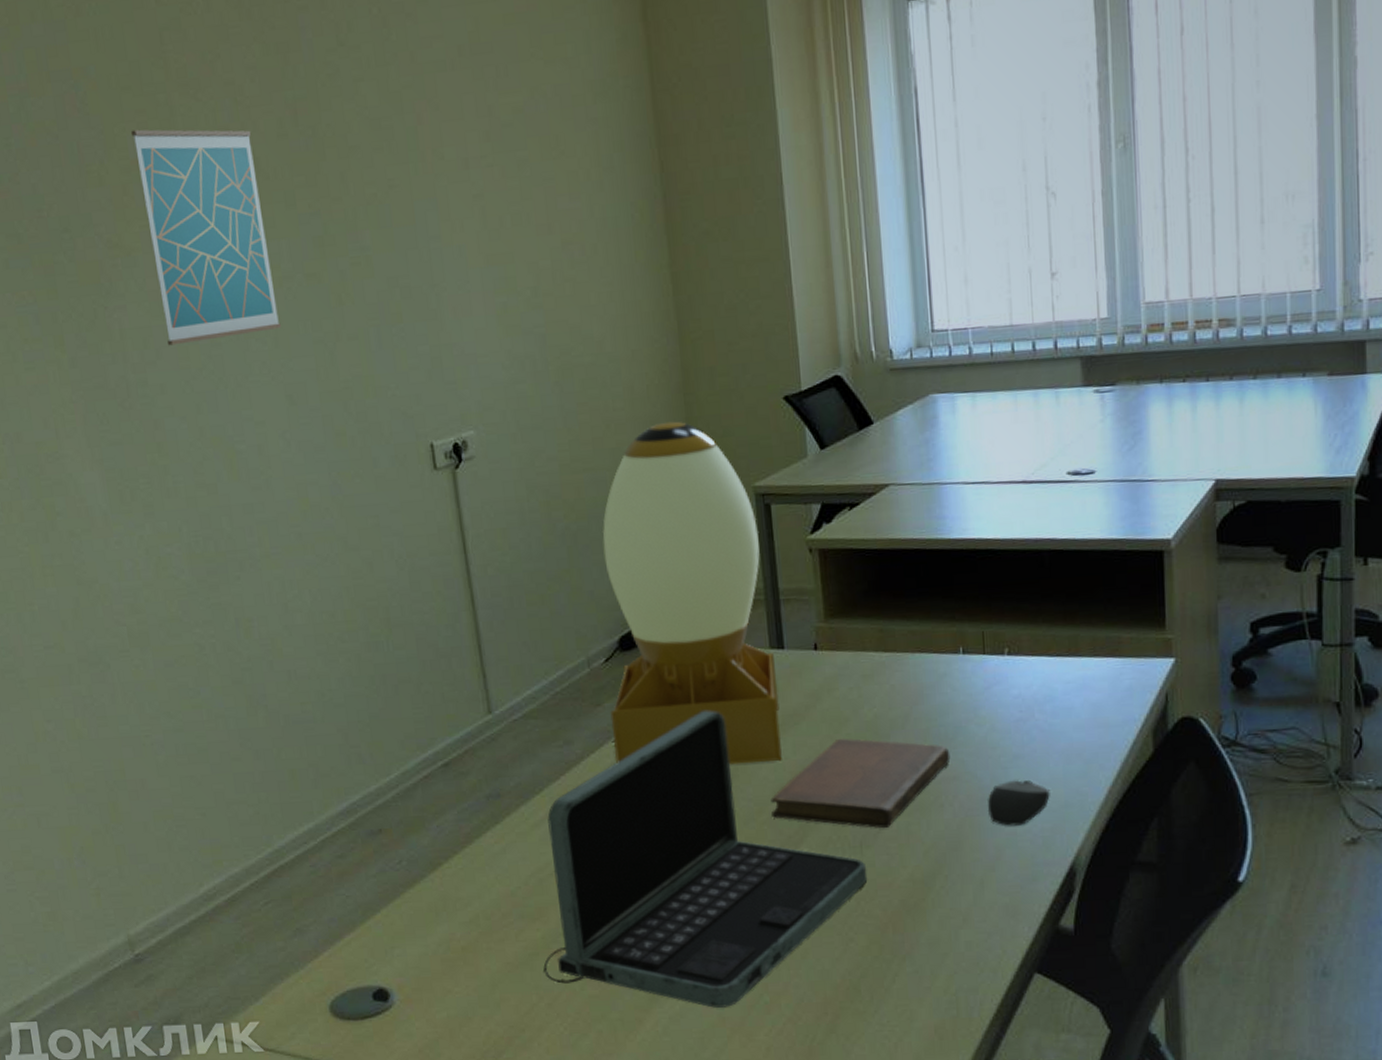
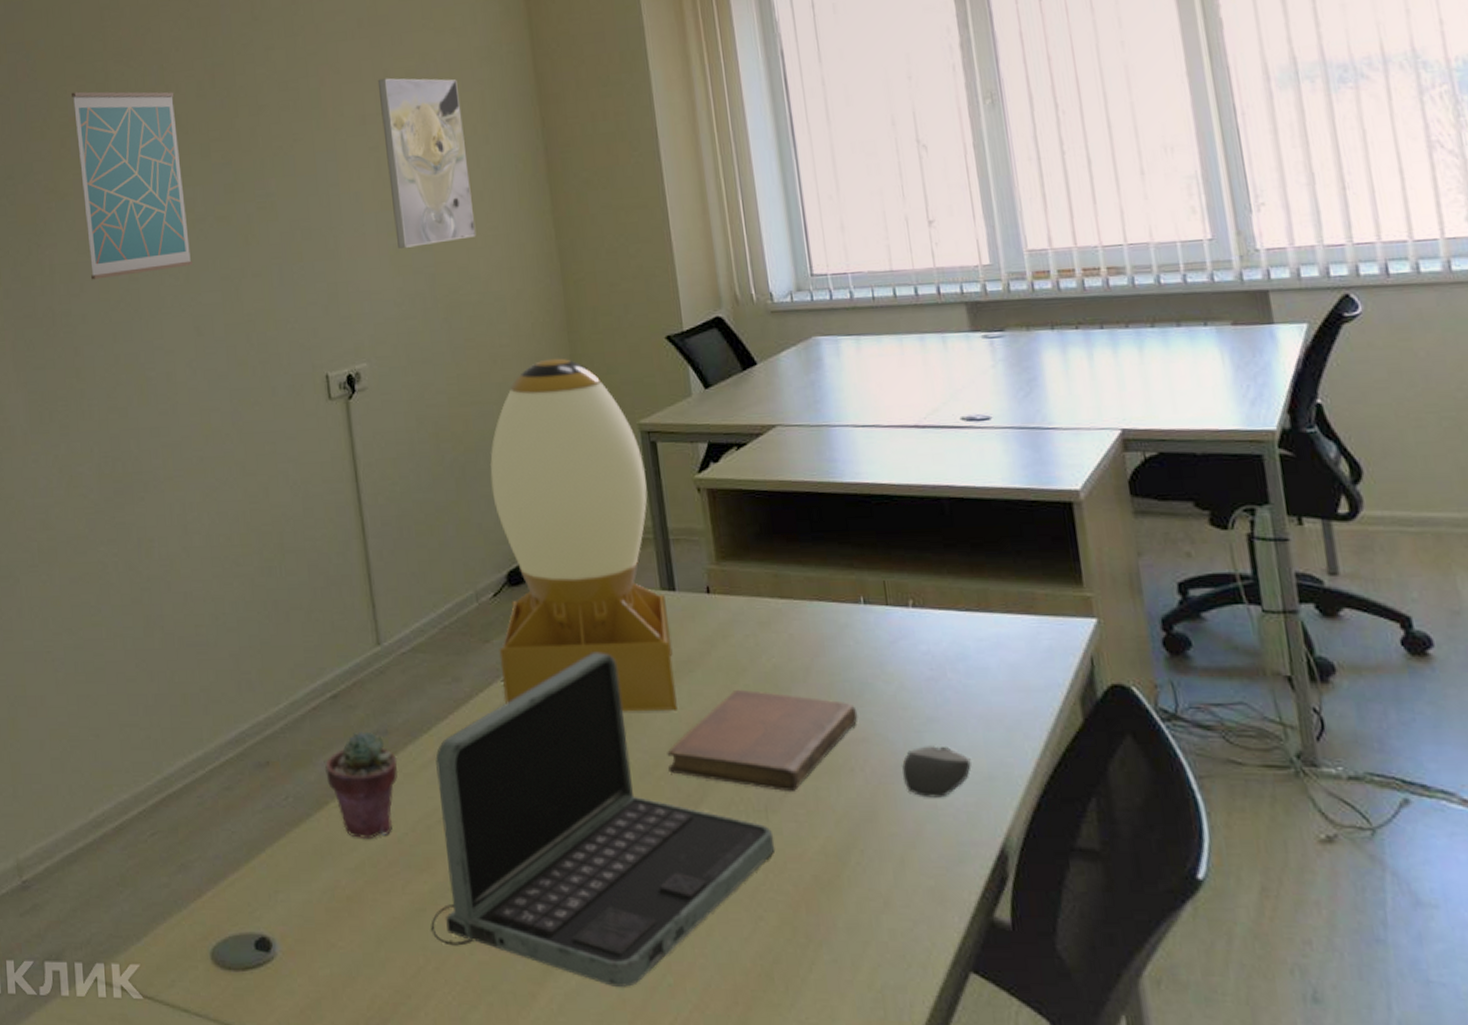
potted succulent: none [438,796,511,895] -> present [325,731,398,840]
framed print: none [481,115,590,307] -> present [377,78,477,248]

